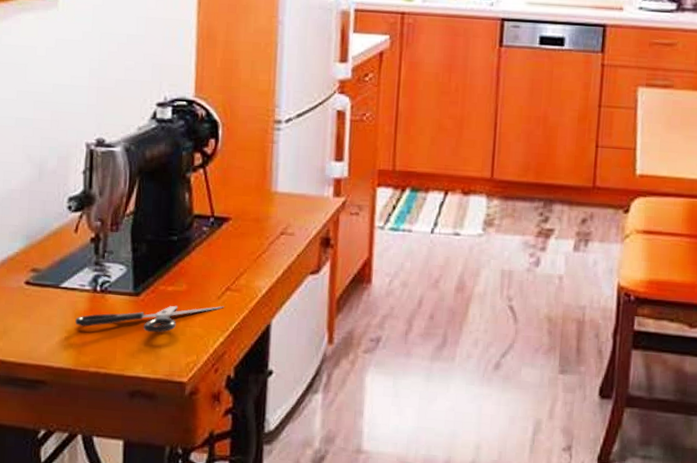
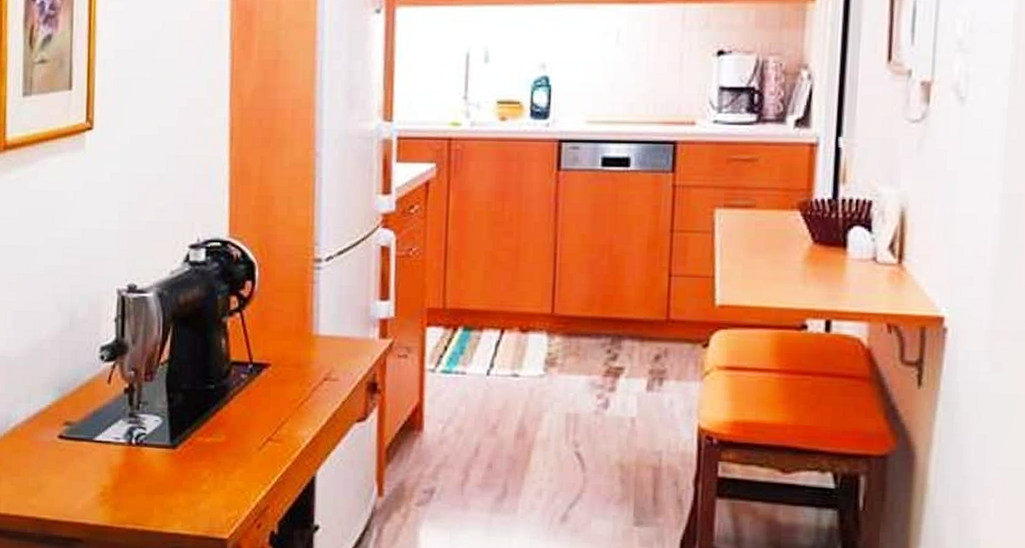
scissors: present [75,305,224,333] -> none [111,457,266,487]

